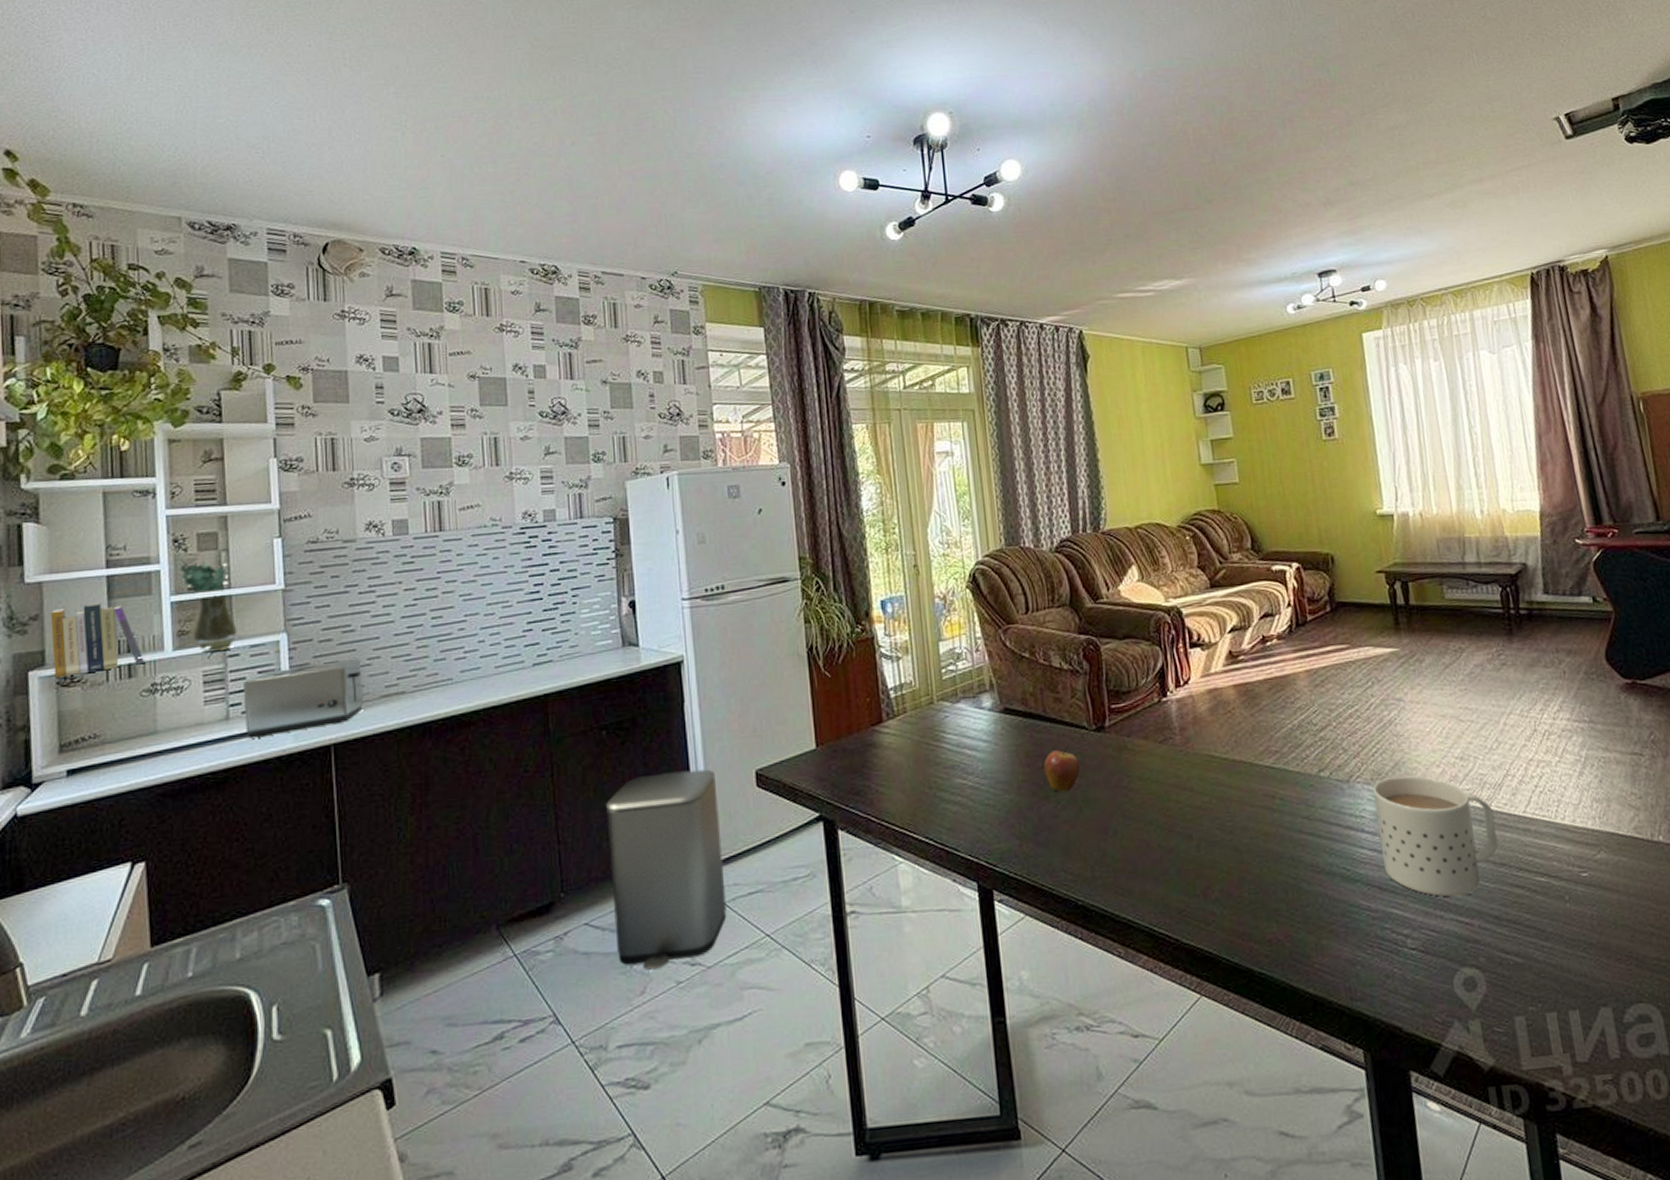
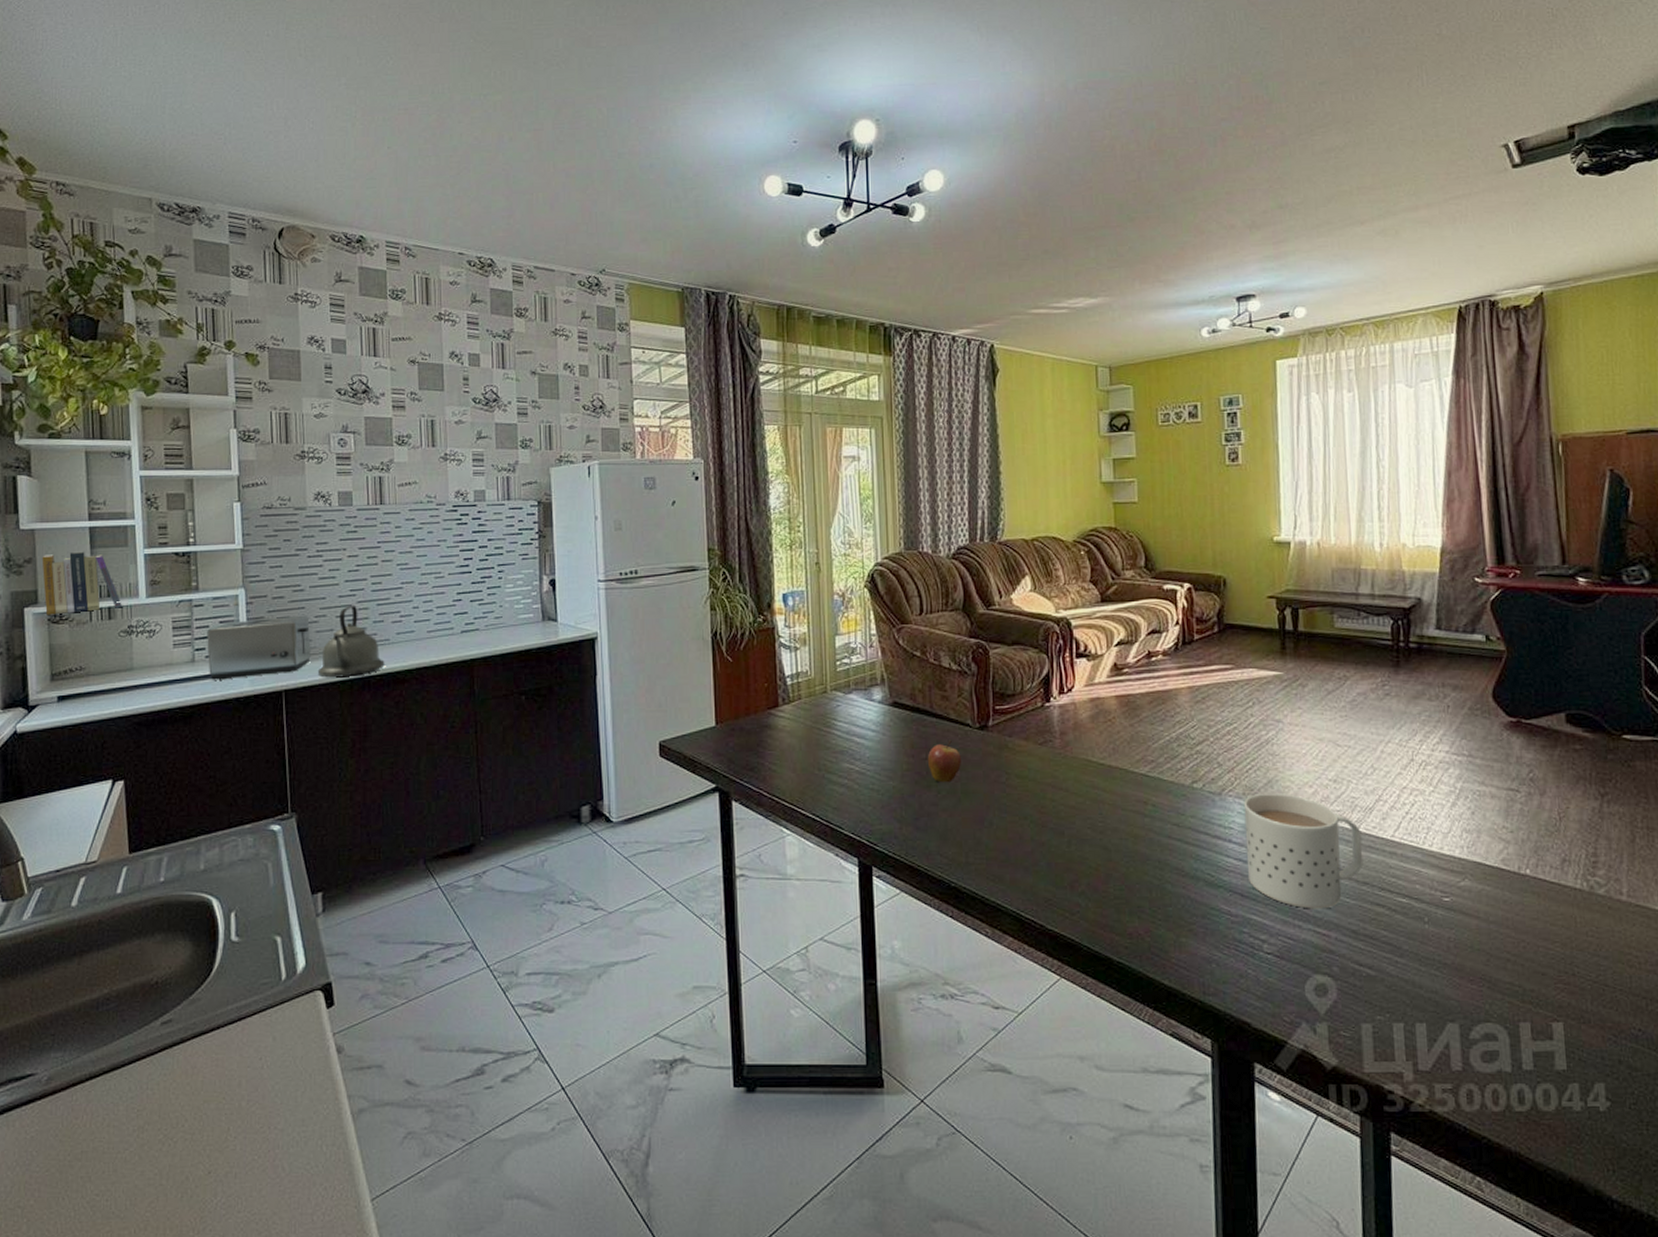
vase: present [179,558,237,653] -> none [151,516,202,602]
kettle: none [371,644,448,727] -> present [317,606,385,678]
pedal bin: present [606,769,727,970] -> none [523,736,628,910]

